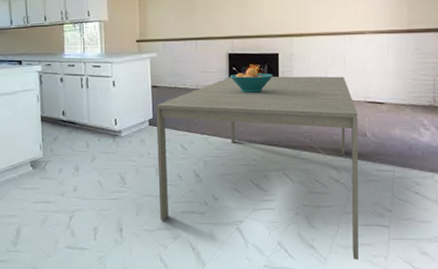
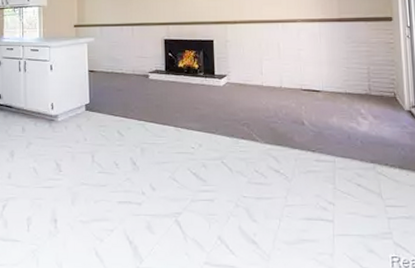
dining table: present [156,76,359,261] -> none [93,62,303,259]
fruit bowl: present [229,68,273,93] -> none [165,54,208,79]

